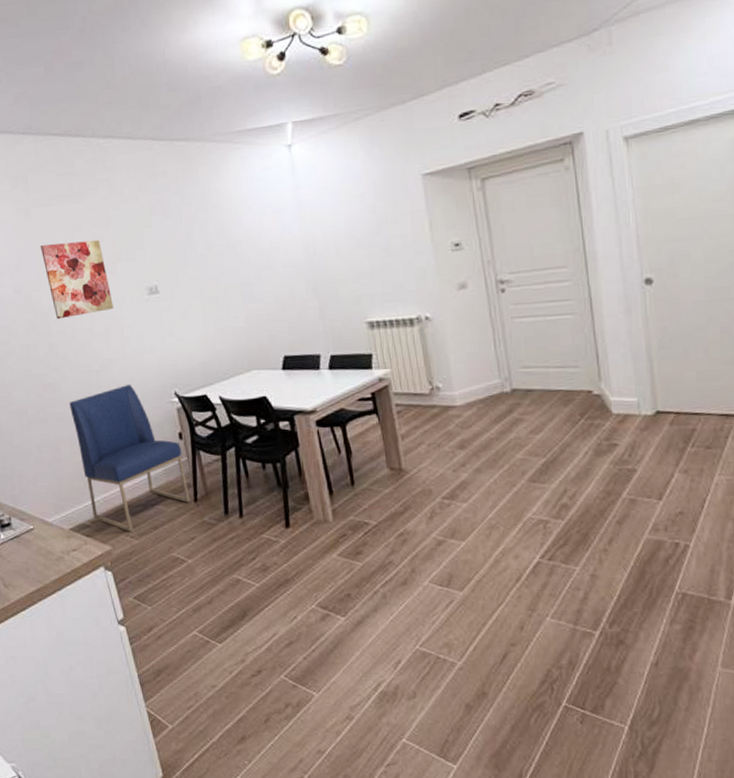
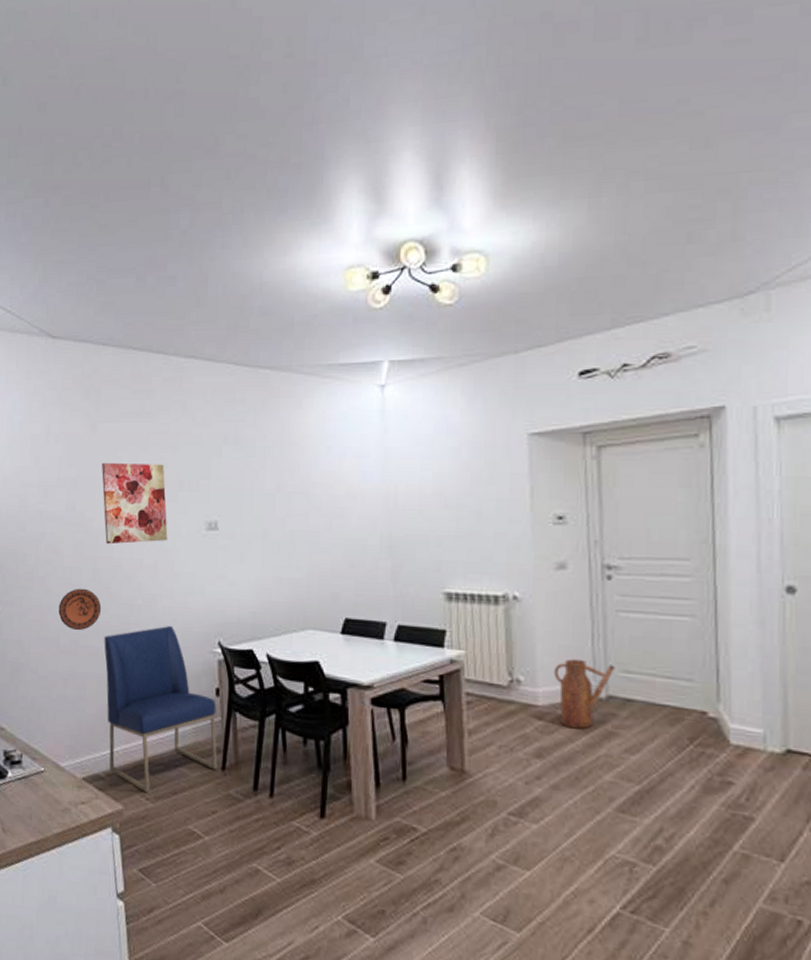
decorative plate: none [21,362,63,401] -> present [58,588,102,631]
watering can: none [465,362,516,421] -> present [553,658,615,730]

